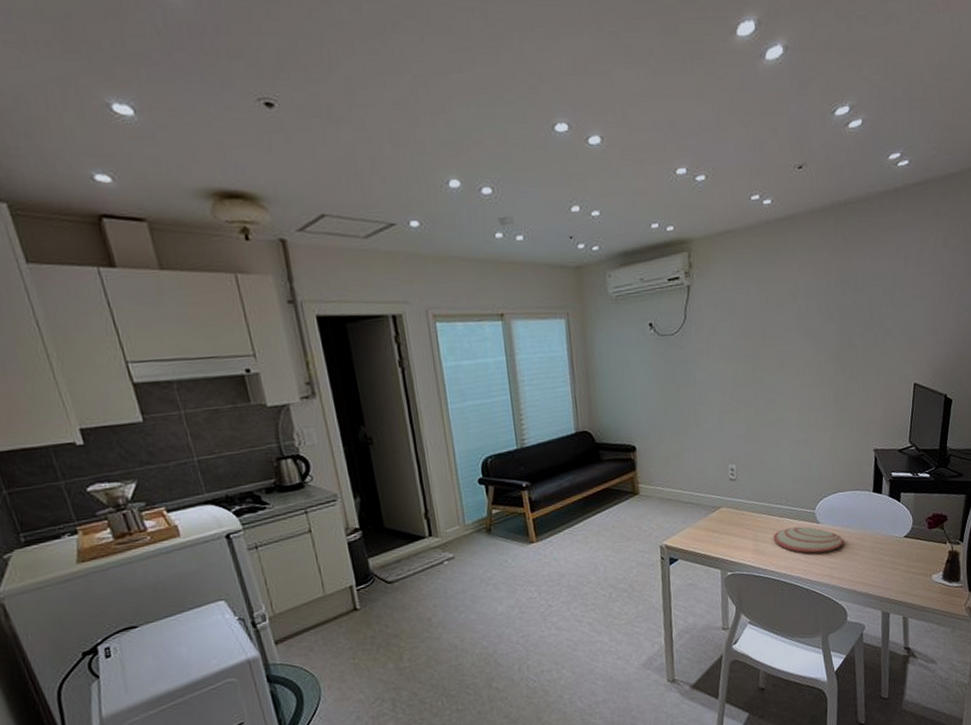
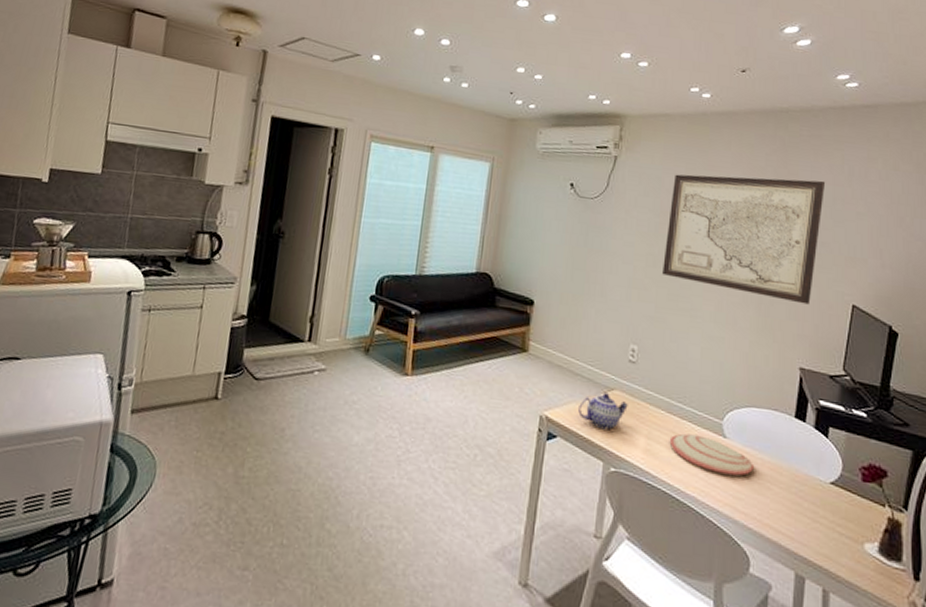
teapot: none [692,512,735,544] -> present [578,392,628,430]
wall art: none [747,270,885,395] -> present [662,174,826,305]

